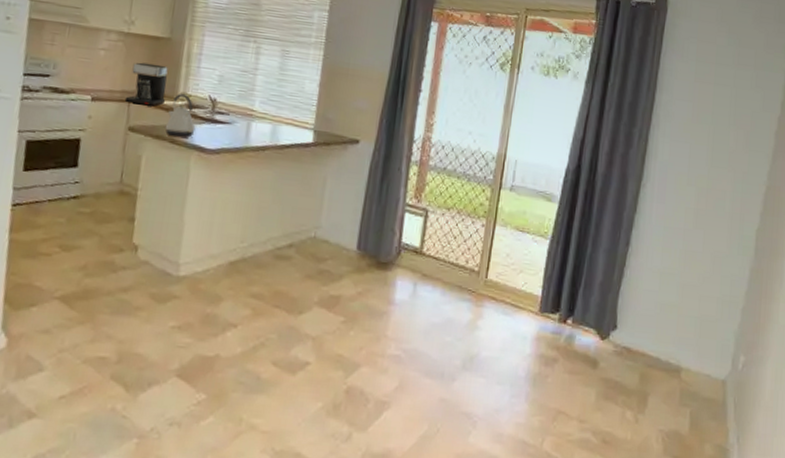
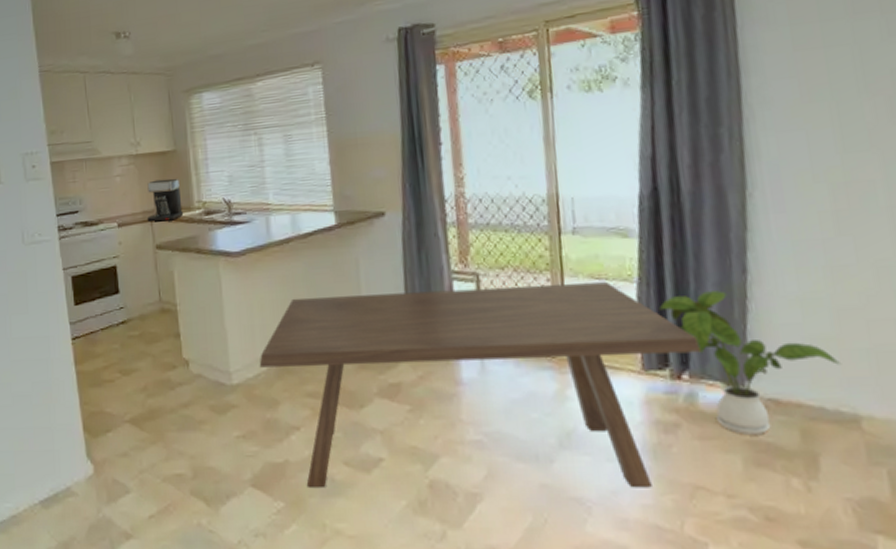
kettle: present [164,94,196,139] -> none [188,202,217,247]
dining table: none [210,203,585,410] -> present [259,282,701,488]
house plant: none [561,255,678,375] -> present [659,290,842,436]

